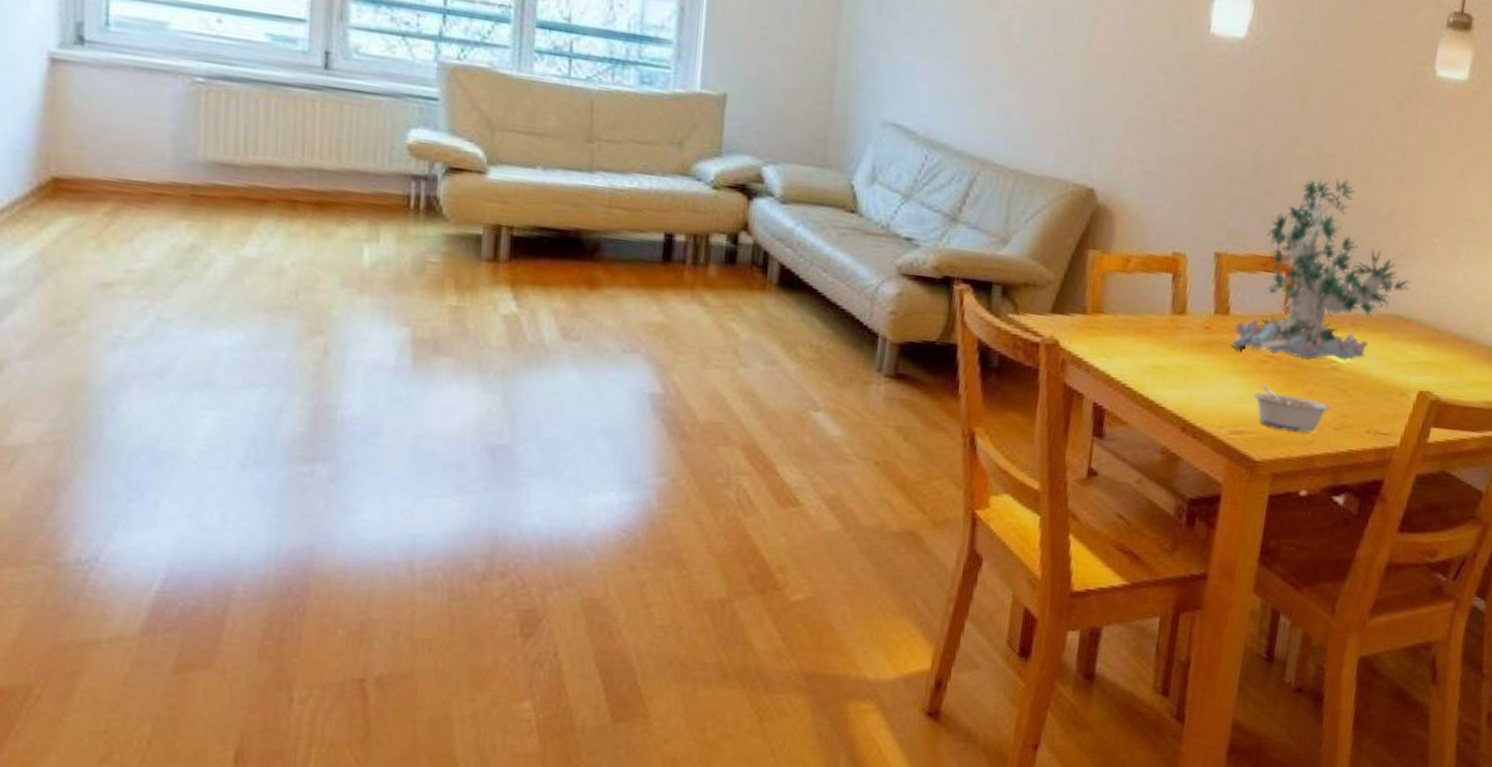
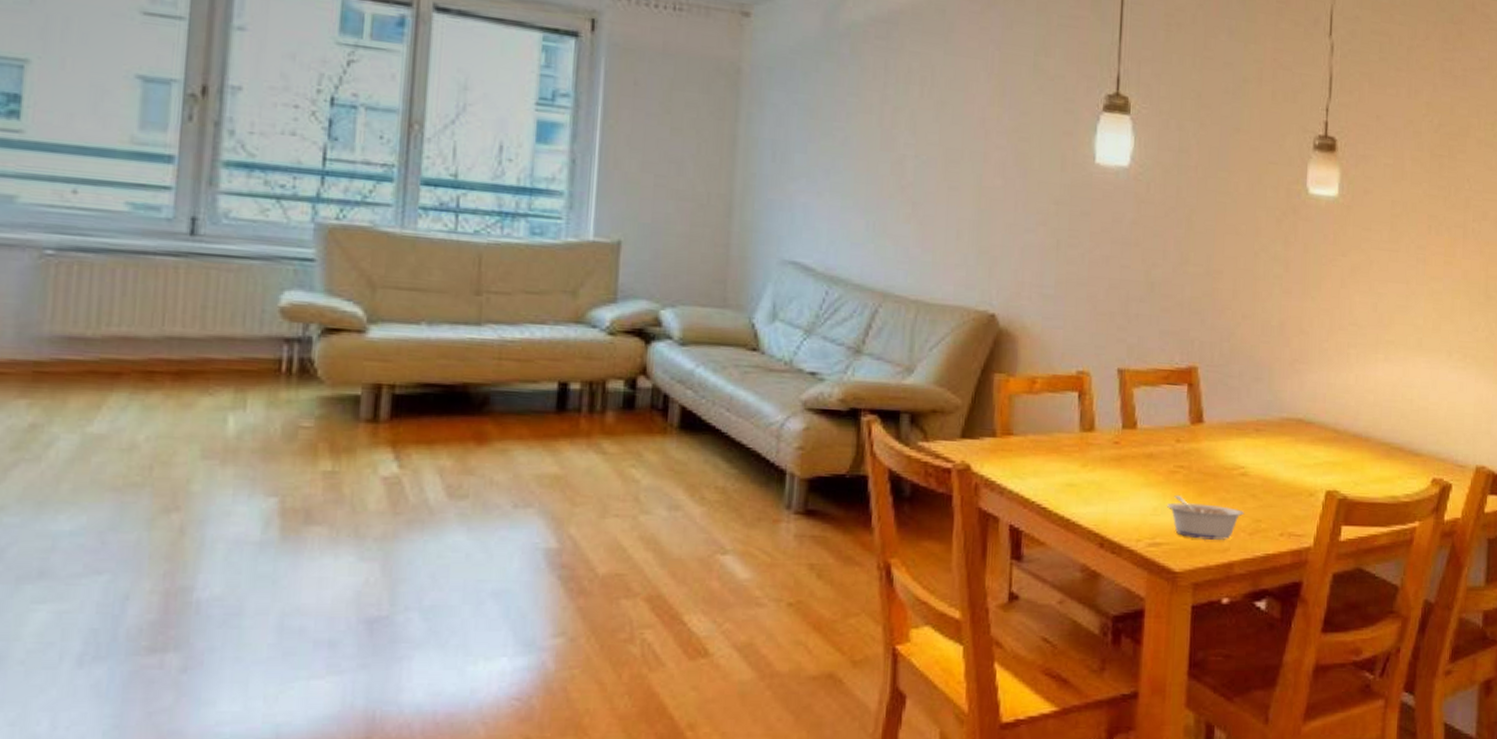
plant: present [1231,179,1410,362] -> none [1141,292,1306,469]

